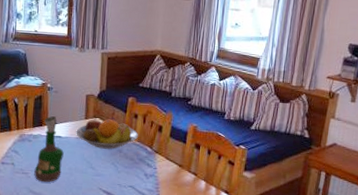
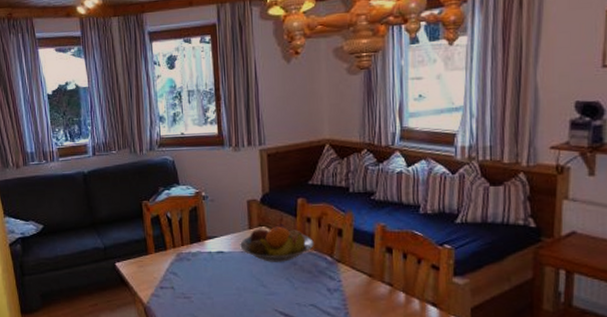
grog bottle: present [34,116,64,183] -> none [197,229,229,307]

